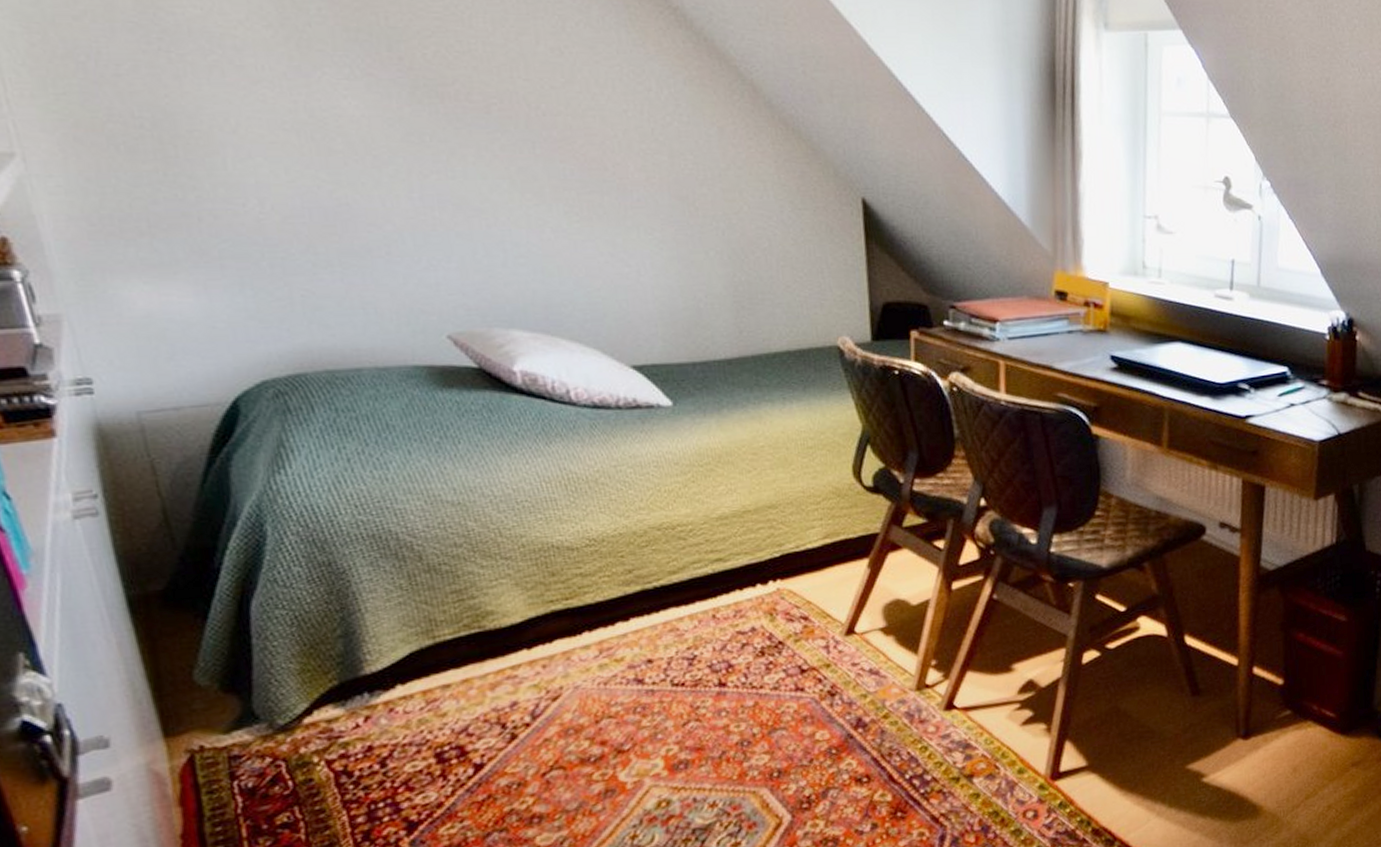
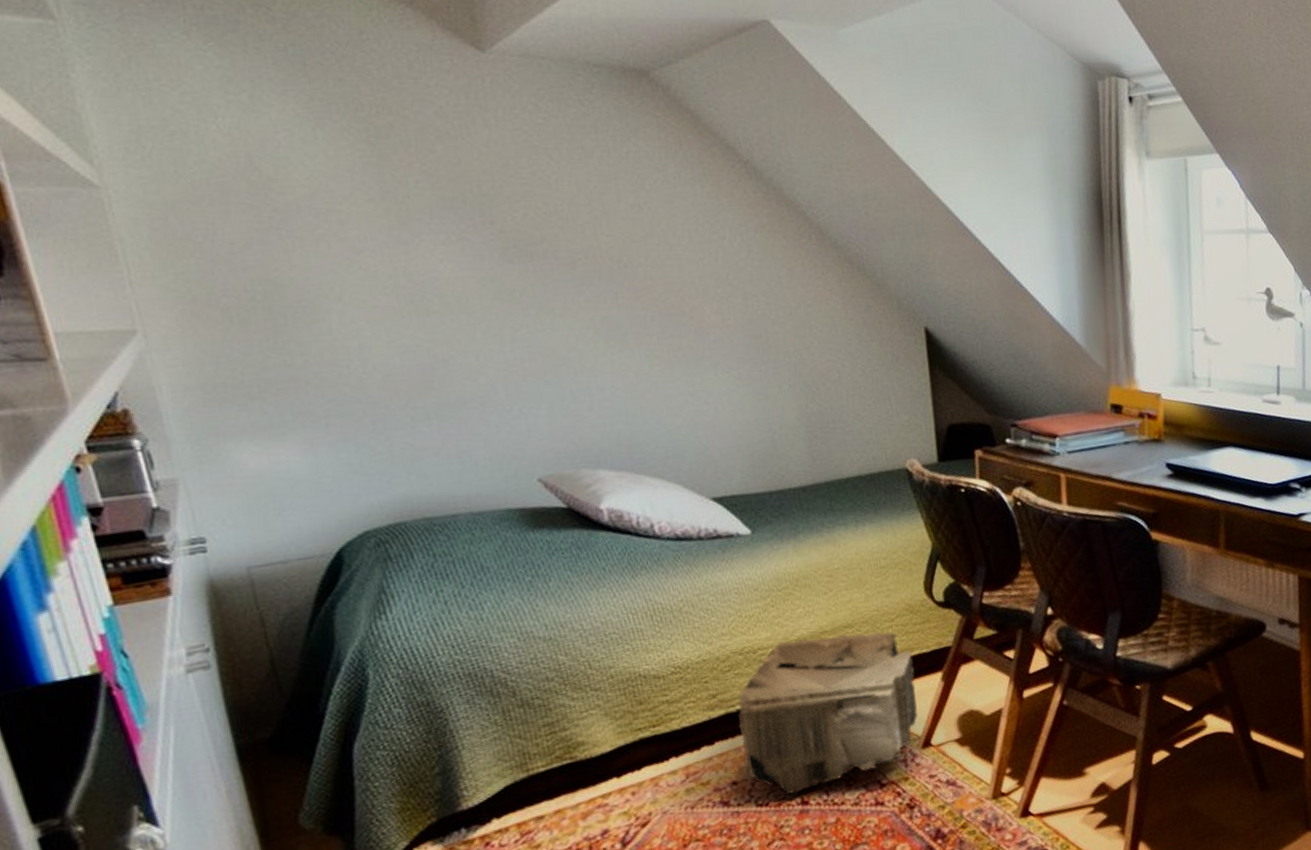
pouf: none [655,514,842,679] -> present [738,632,918,798]

